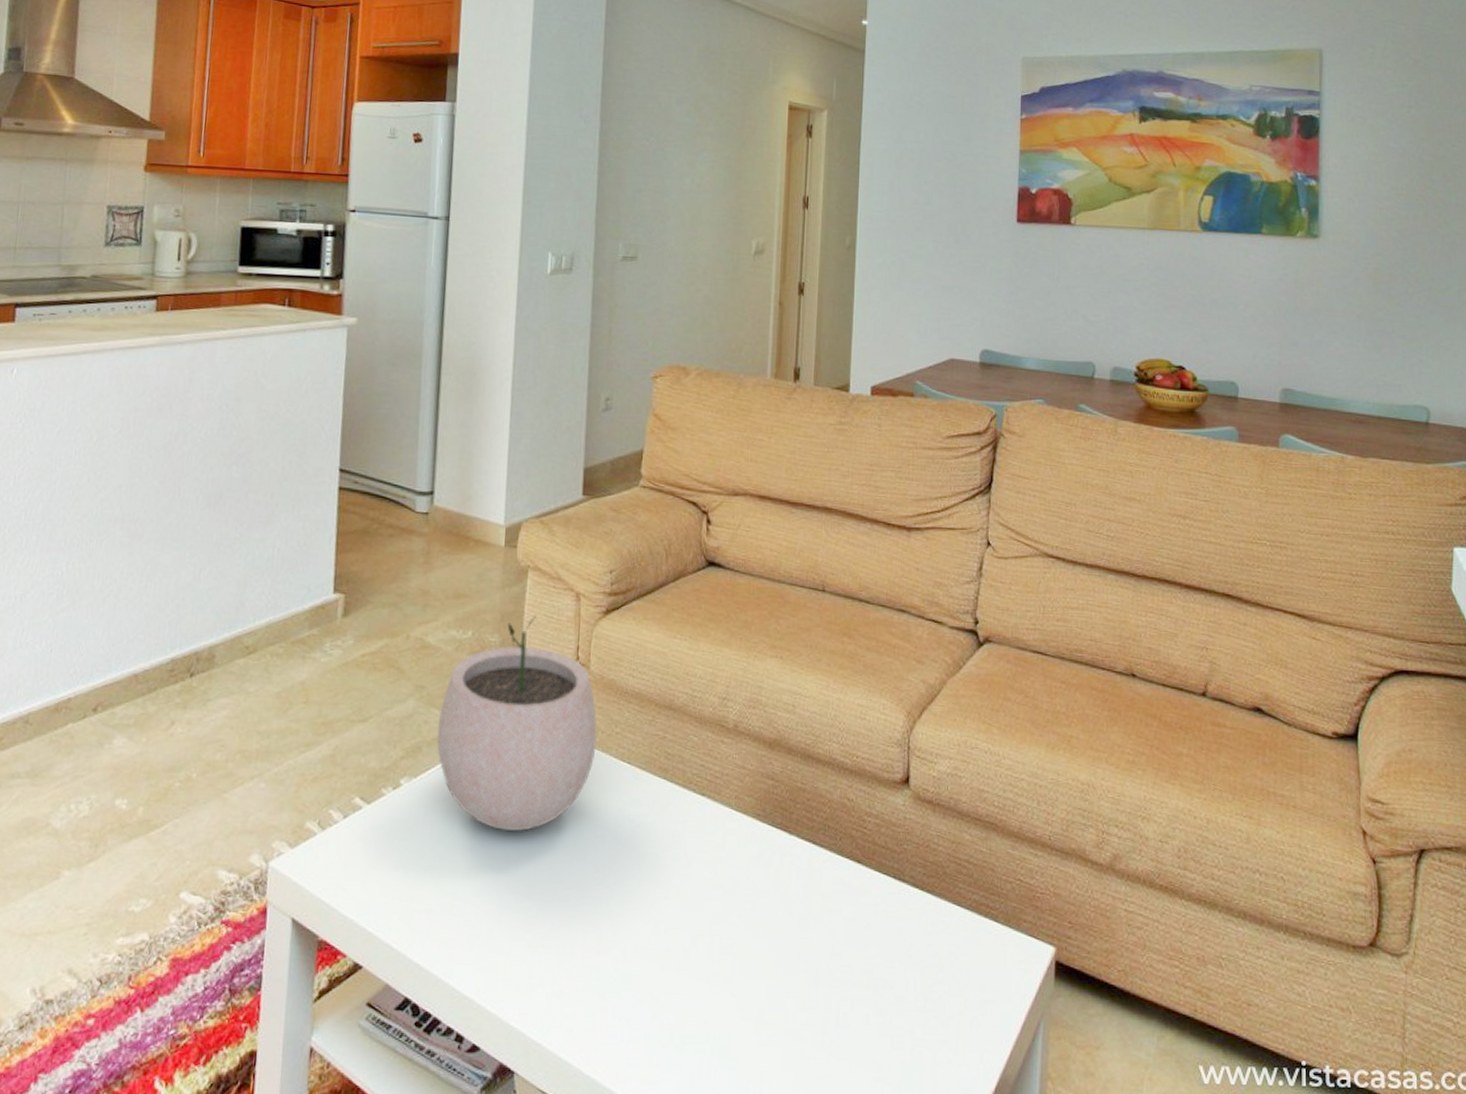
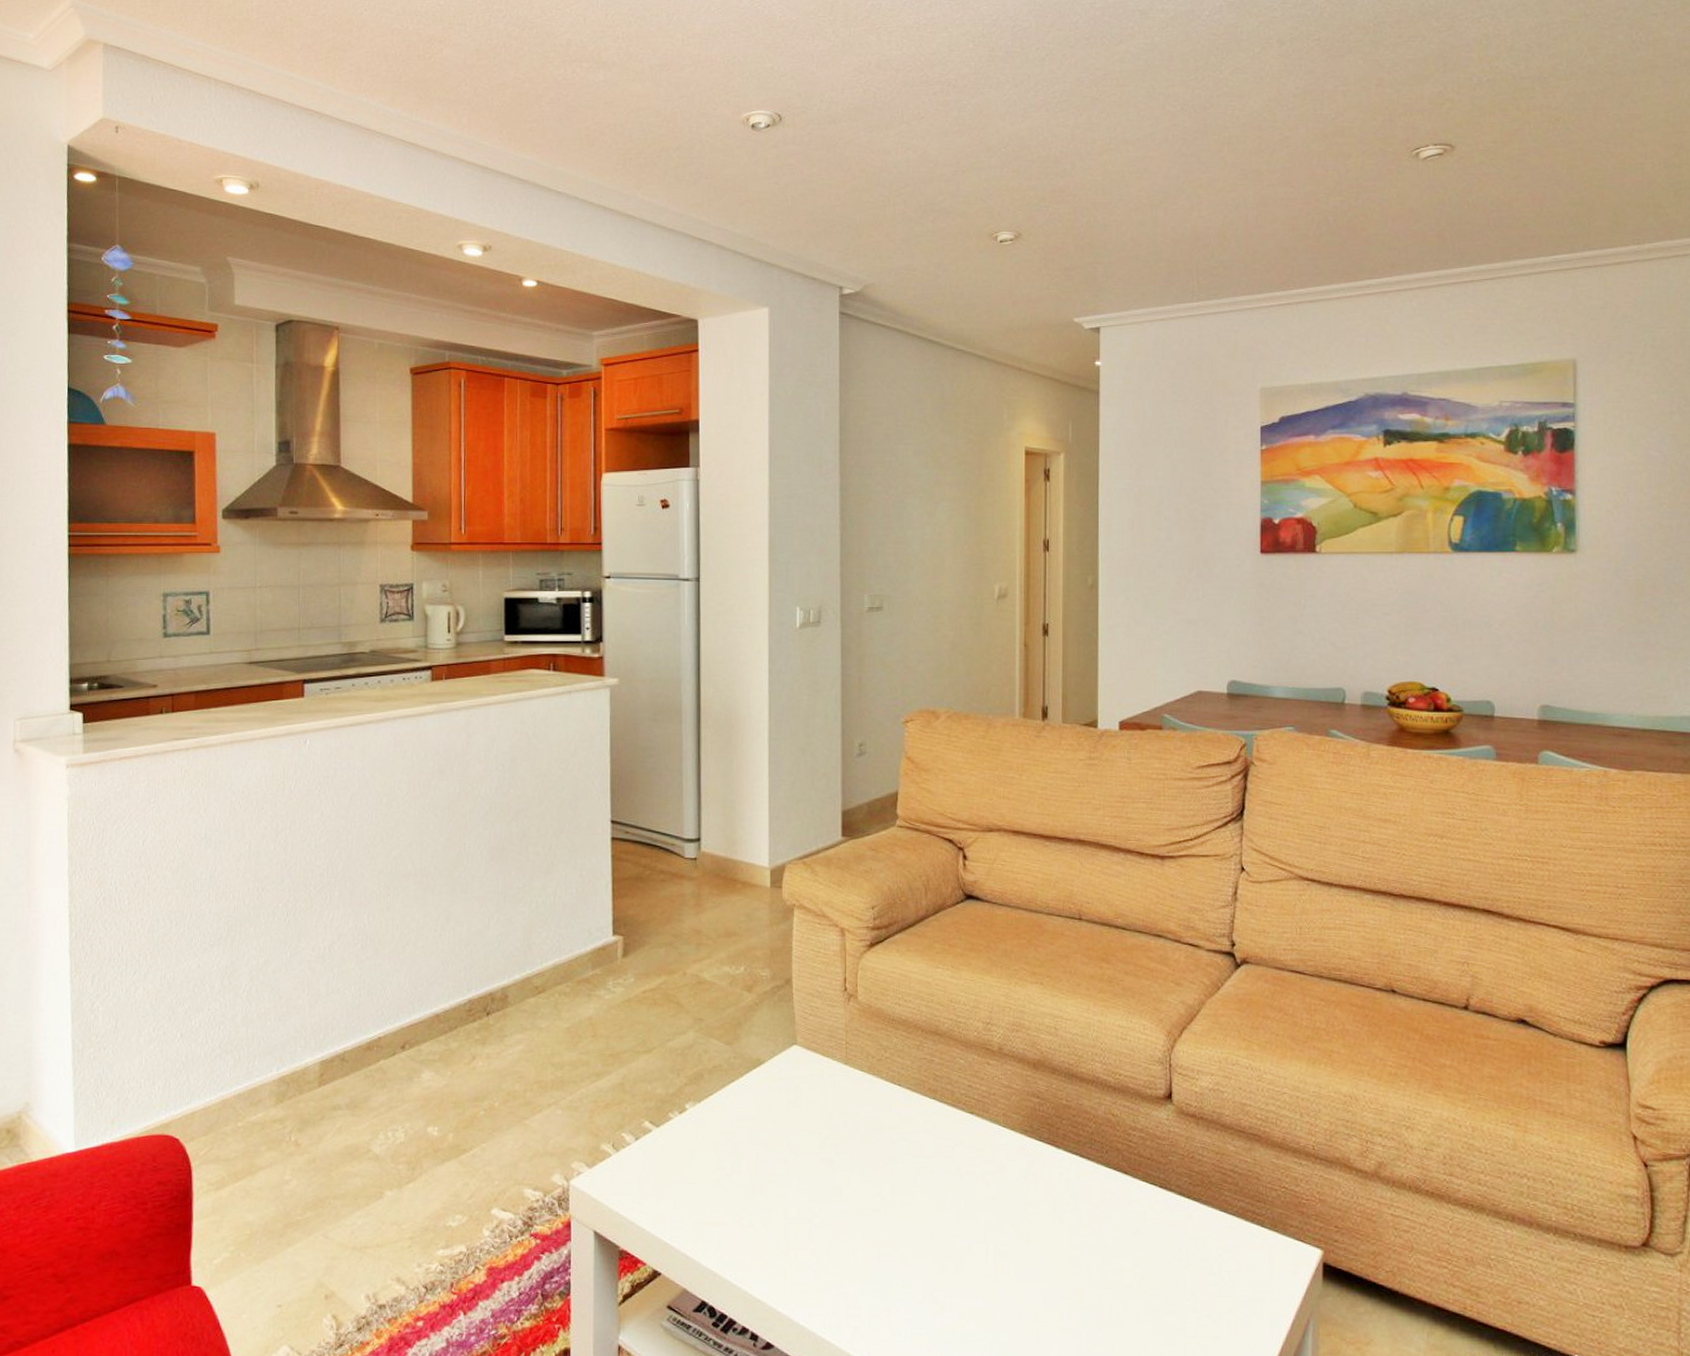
plant pot: present [436,615,597,831] -> none [717,950,868,1149]

